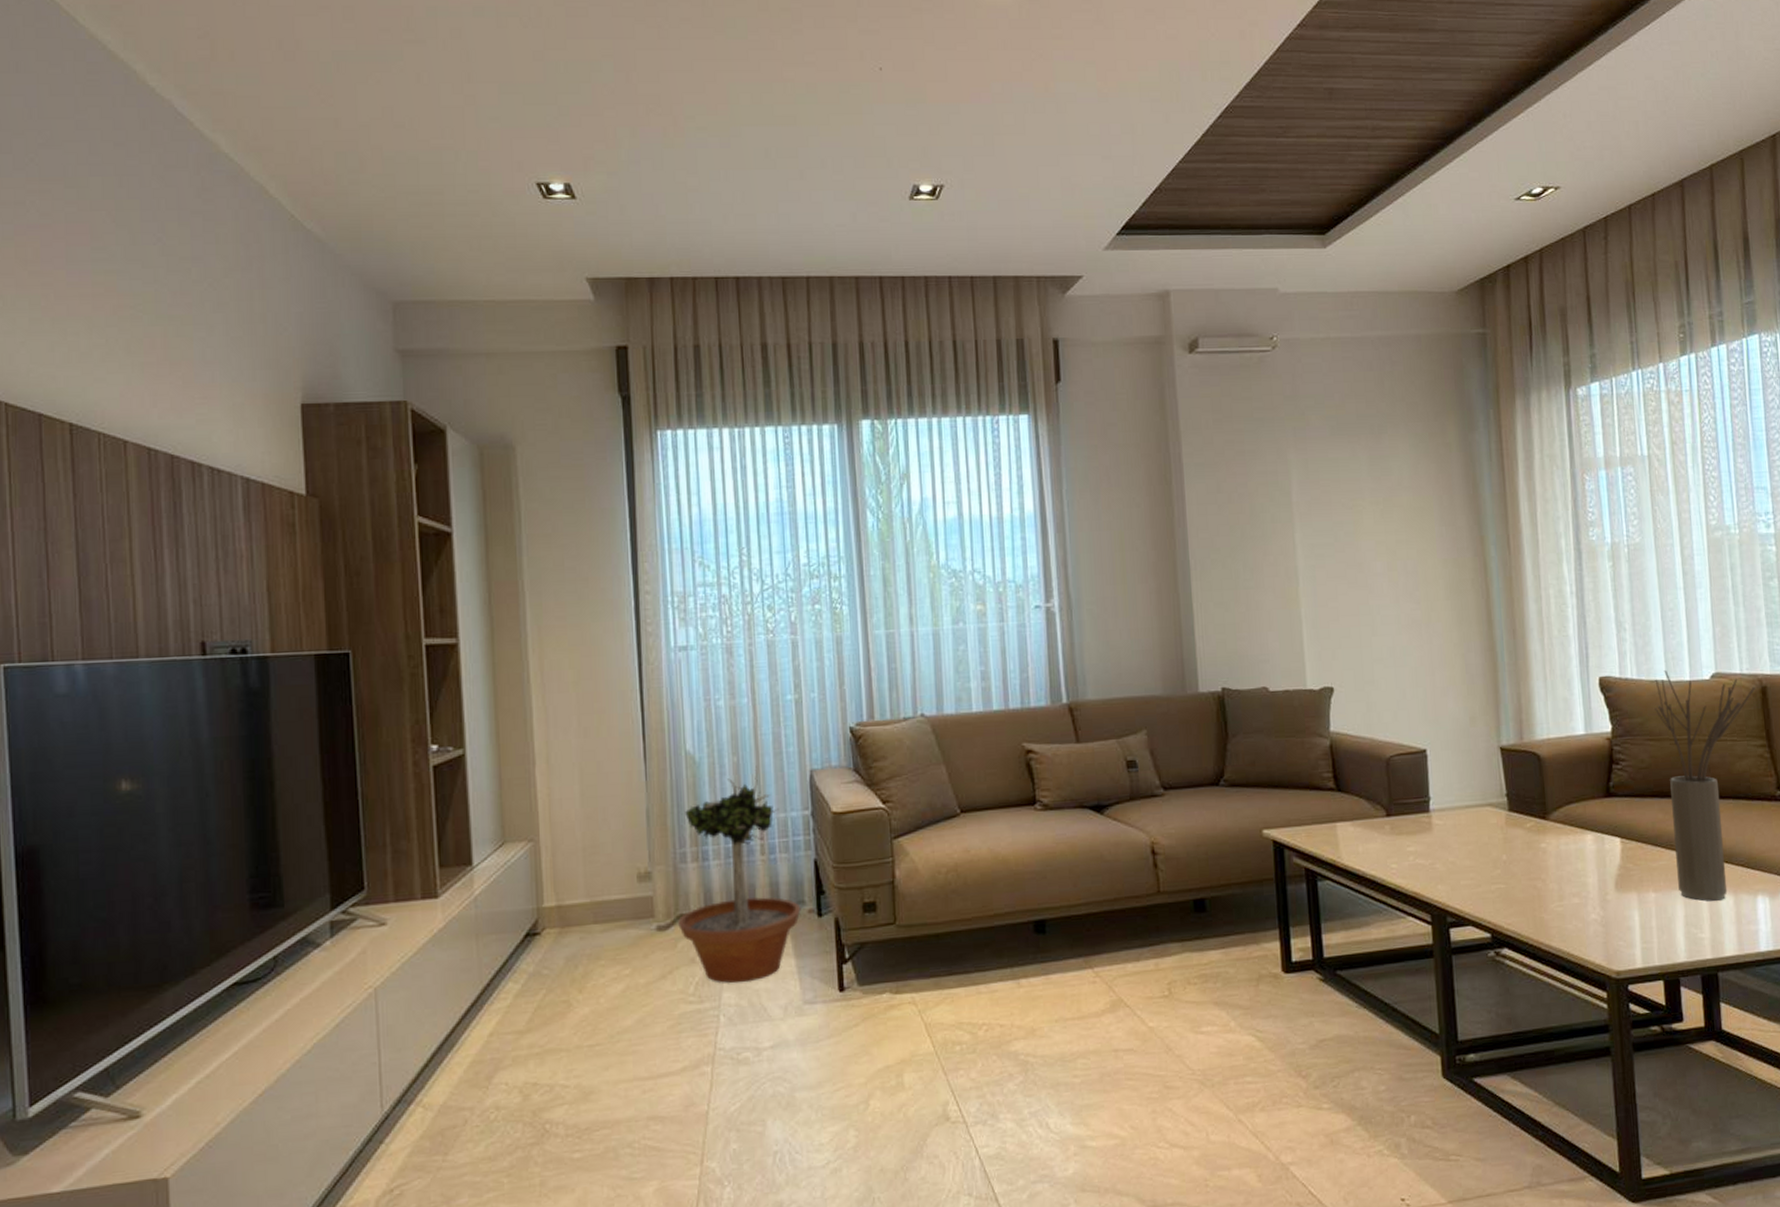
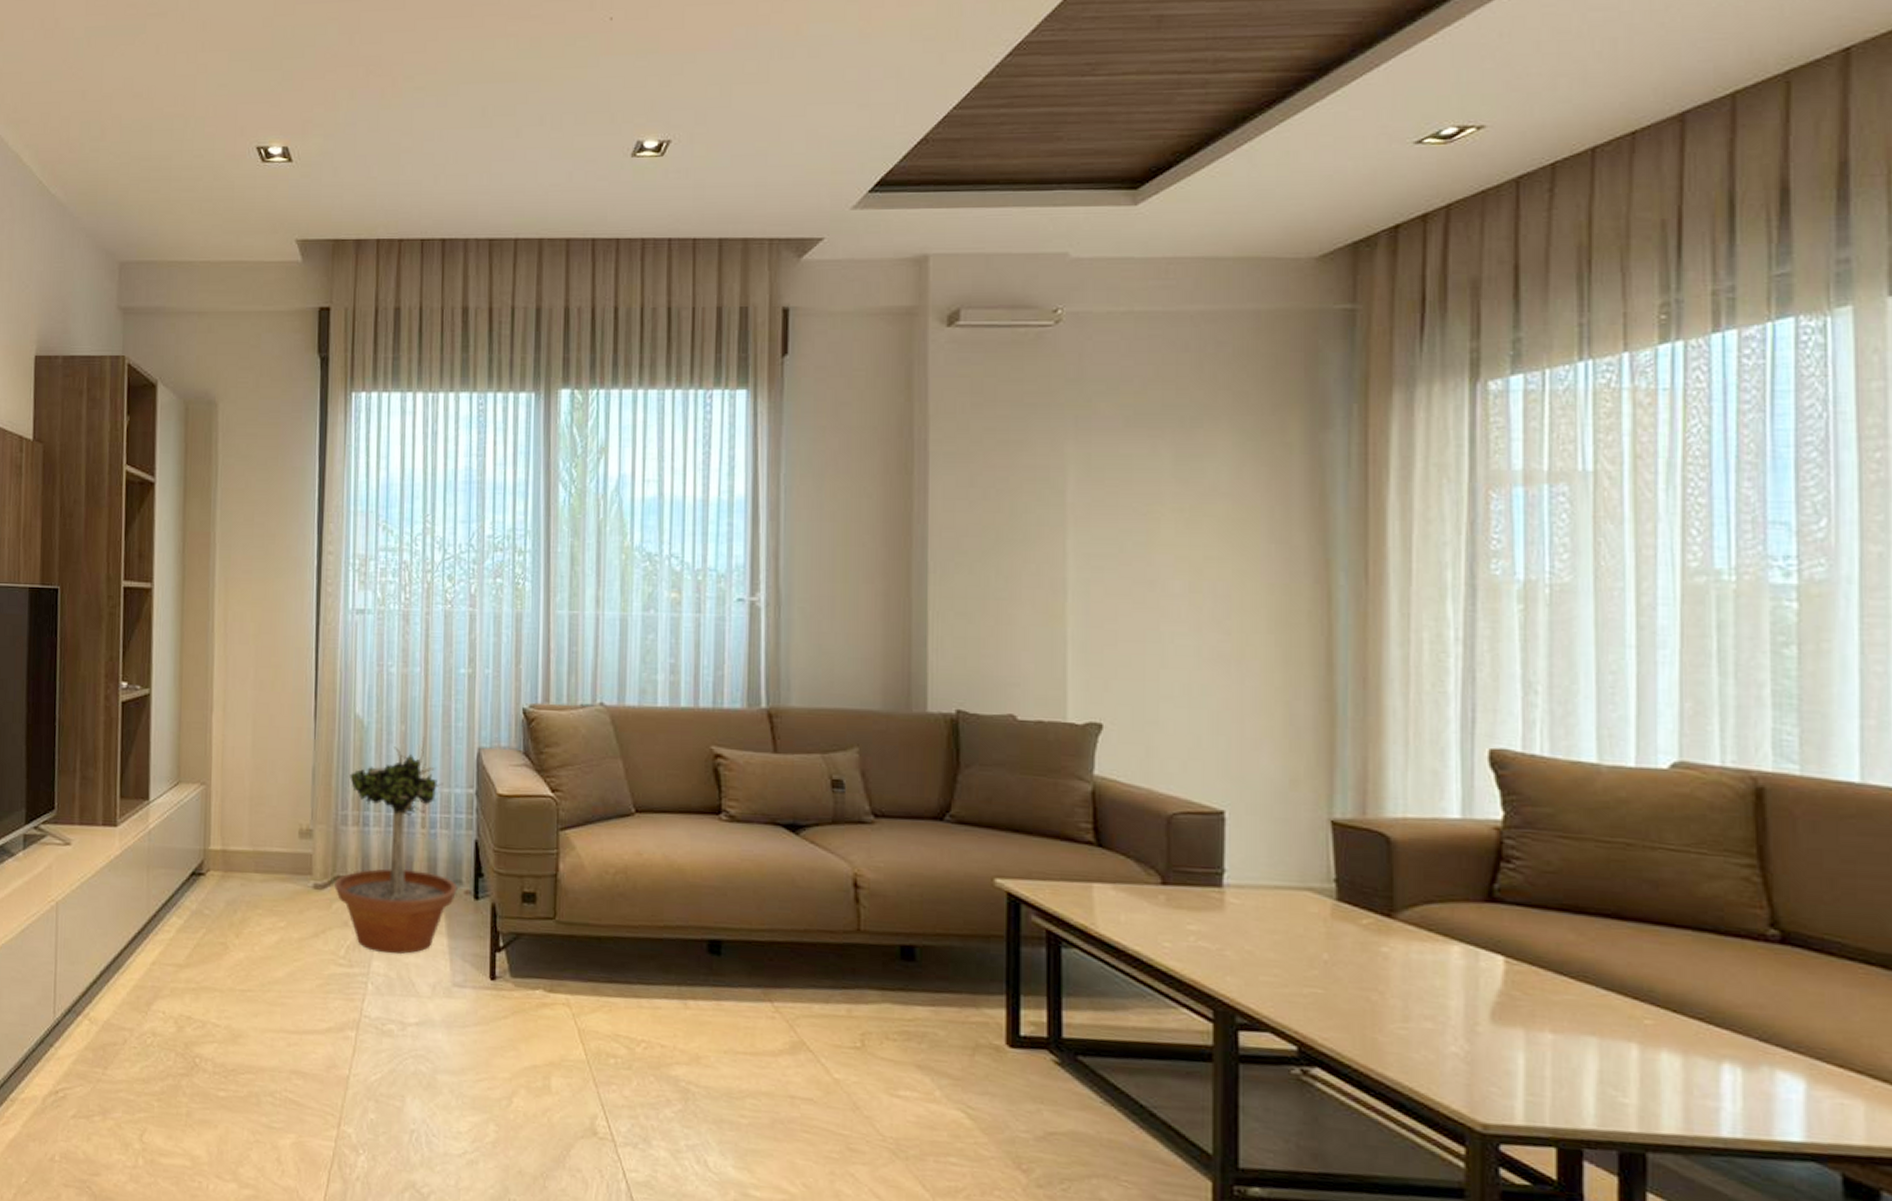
vase: present [1654,670,1756,901] -> none [1574,750,1745,1060]

